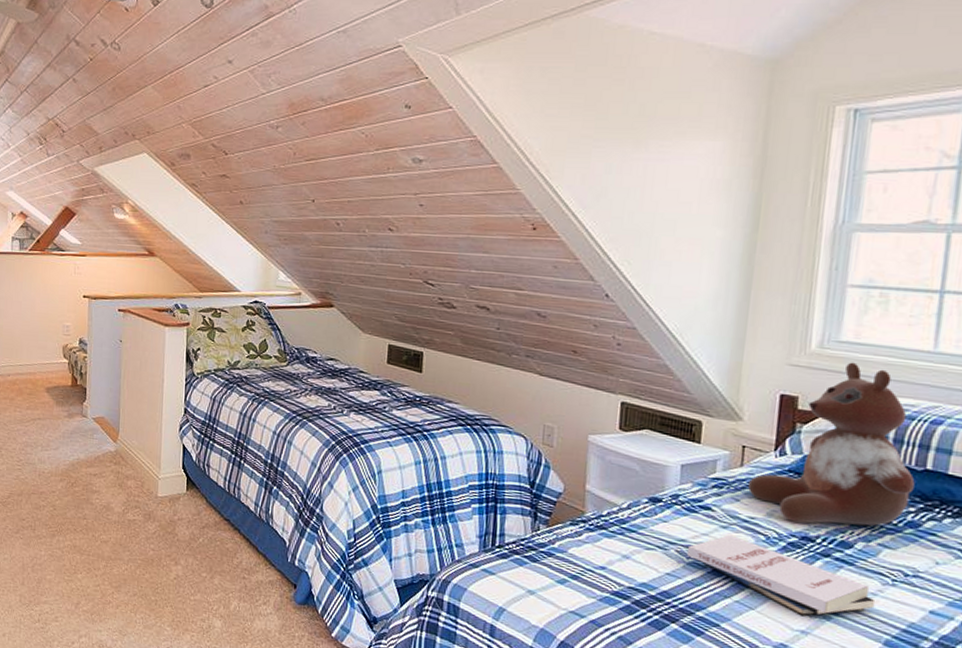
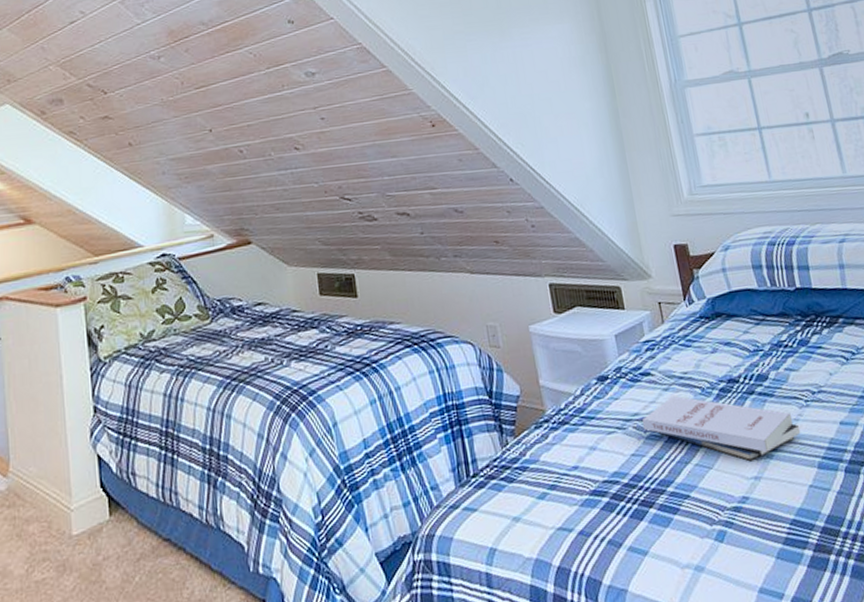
stuffed bear: present [747,362,915,526] -> none [672,202,795,367]

